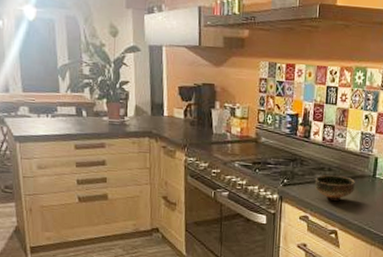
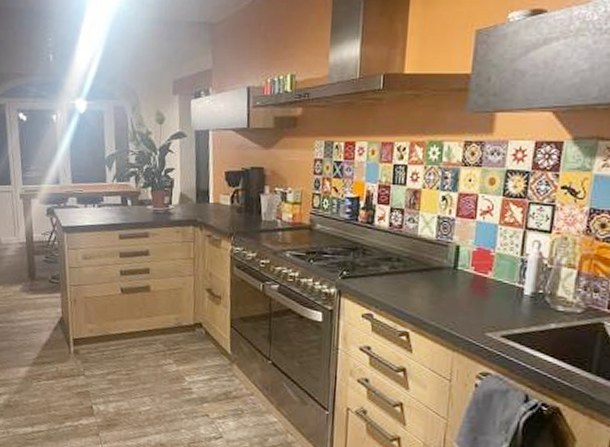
bowl: present [314,175,355,201] -> none [379,266,431,297]

